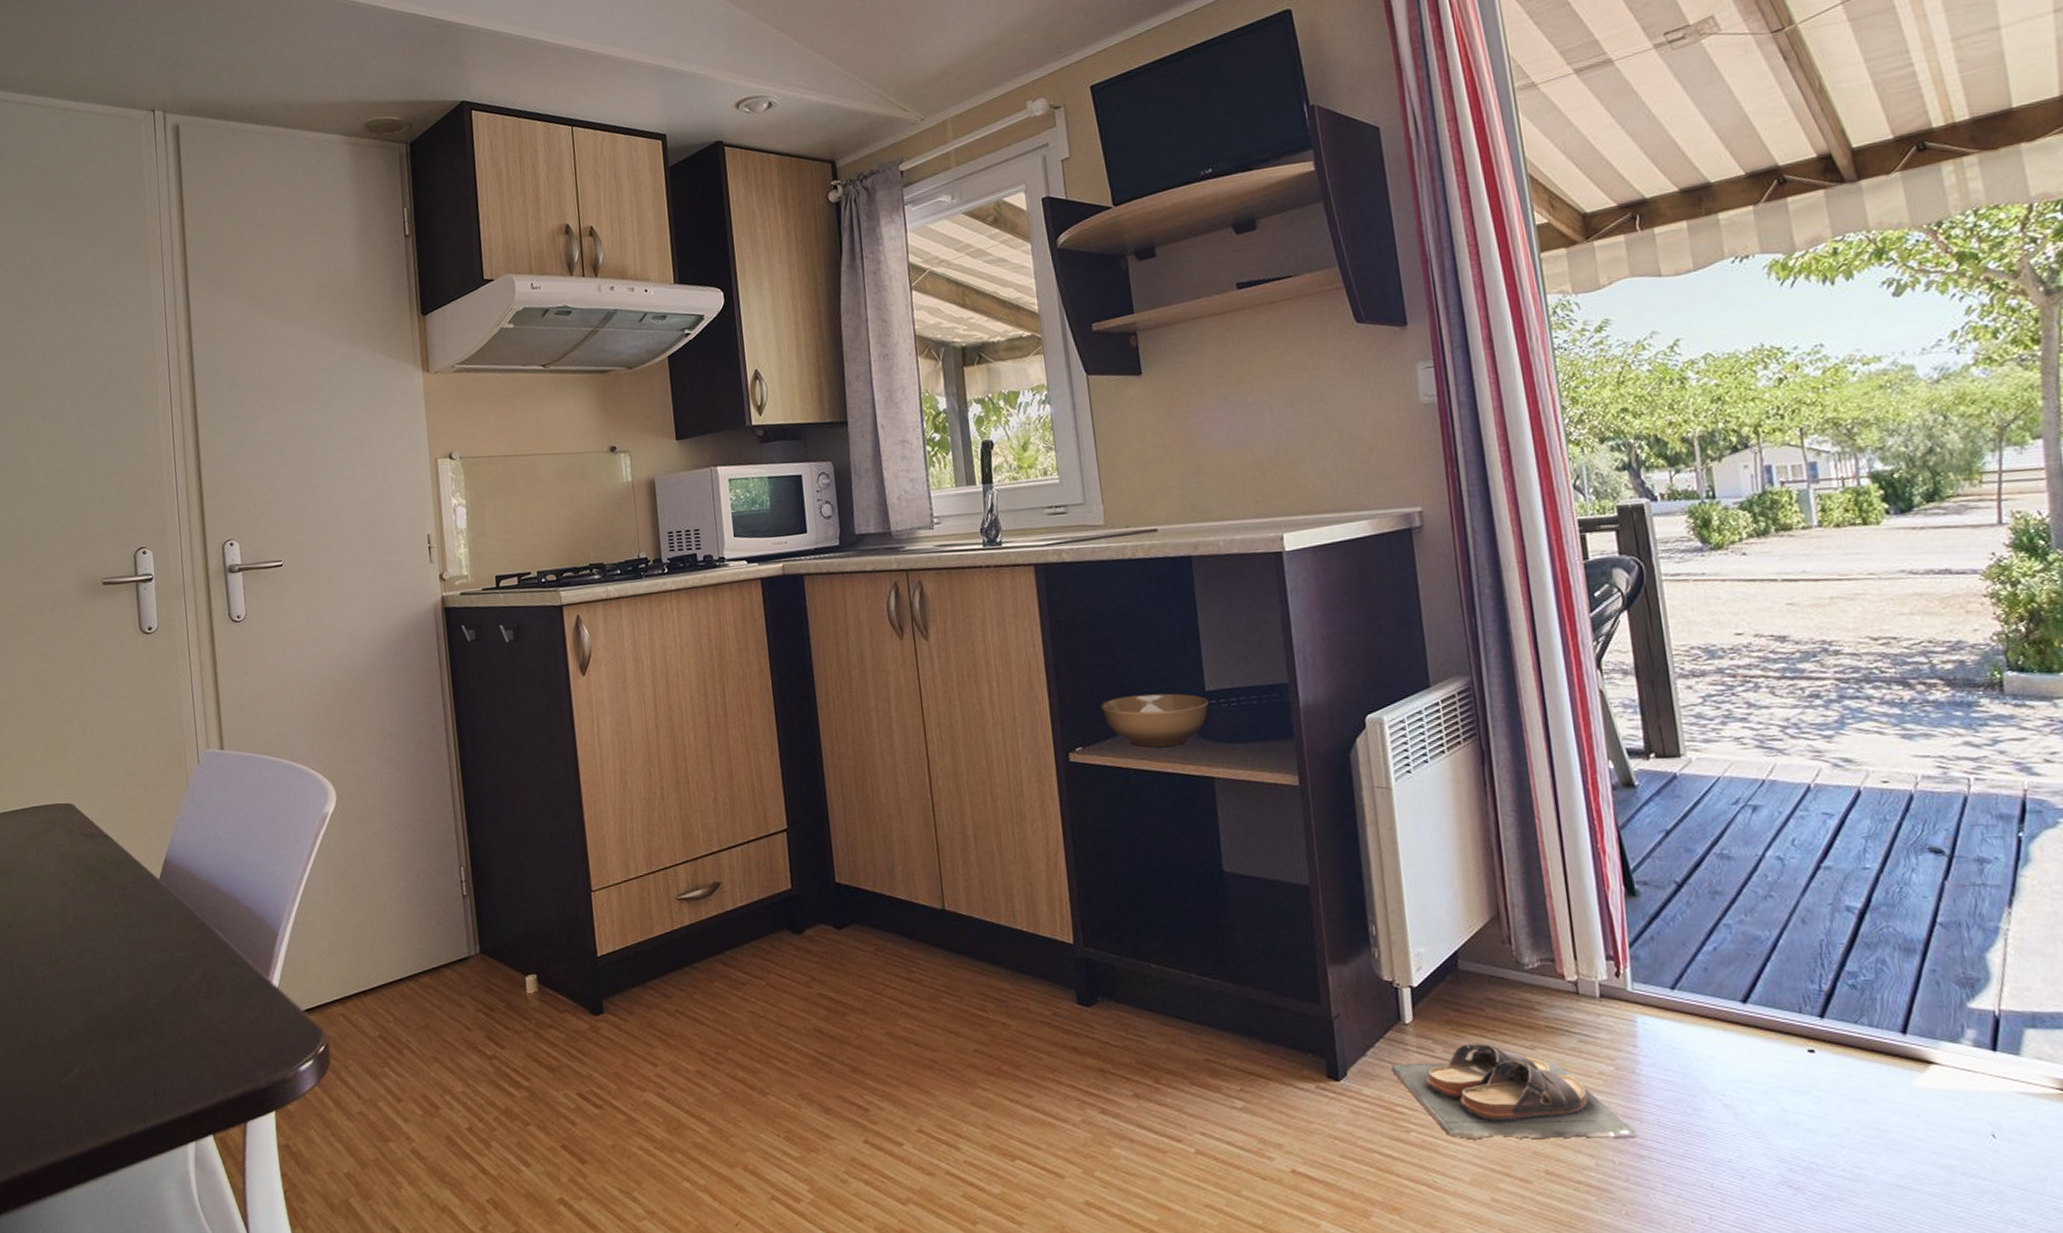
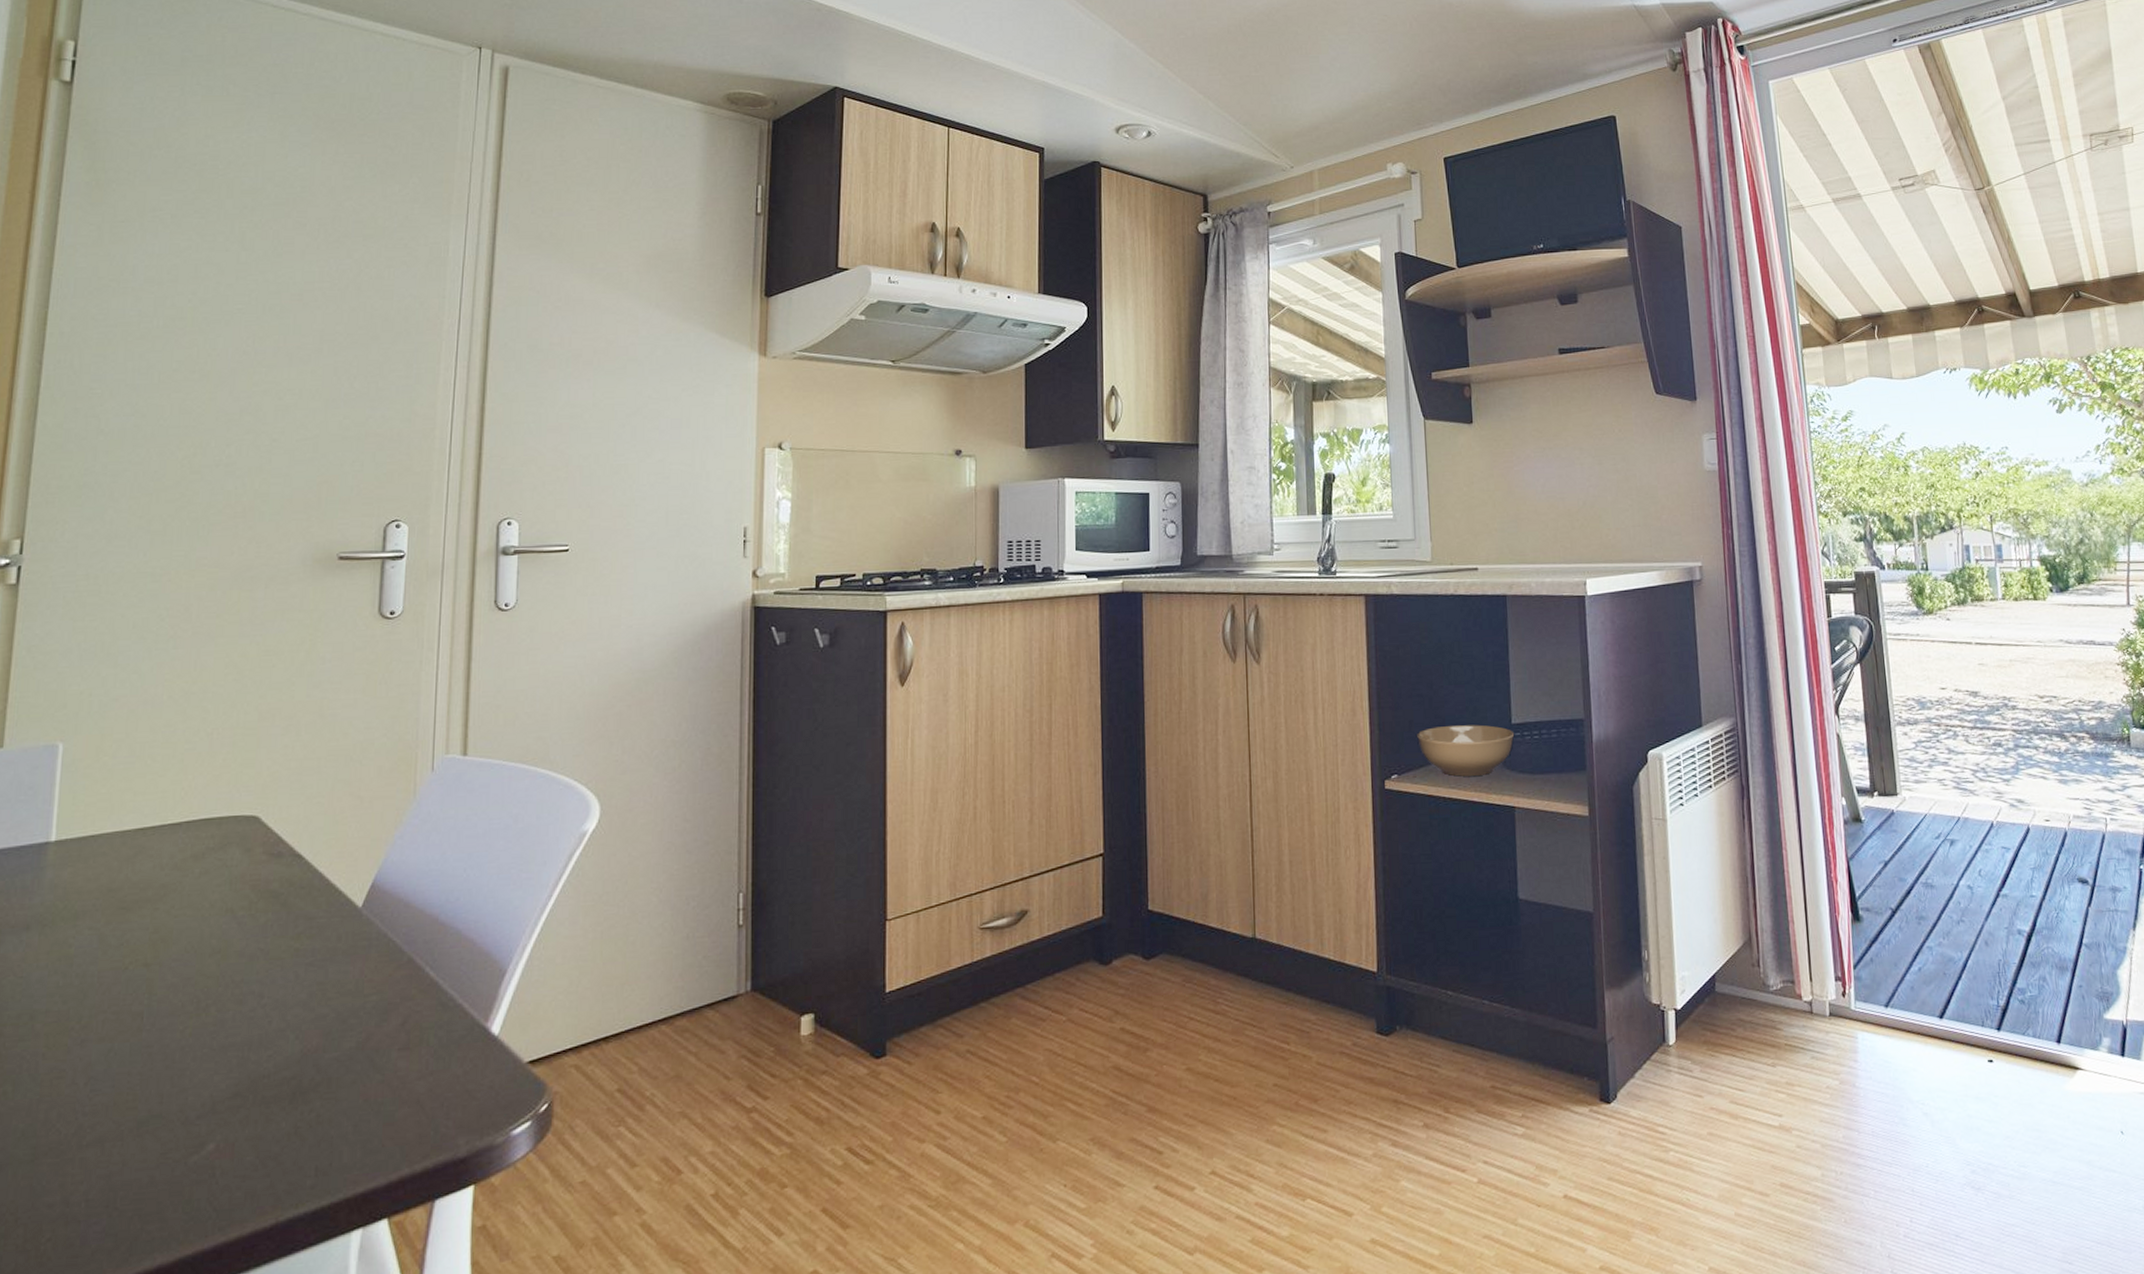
sandal: present [1391,1043,1638,1140] -> none [1655,1062,1856,1157]

